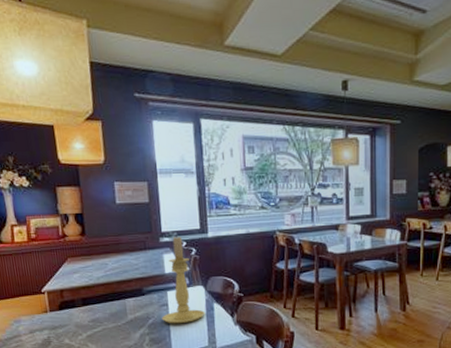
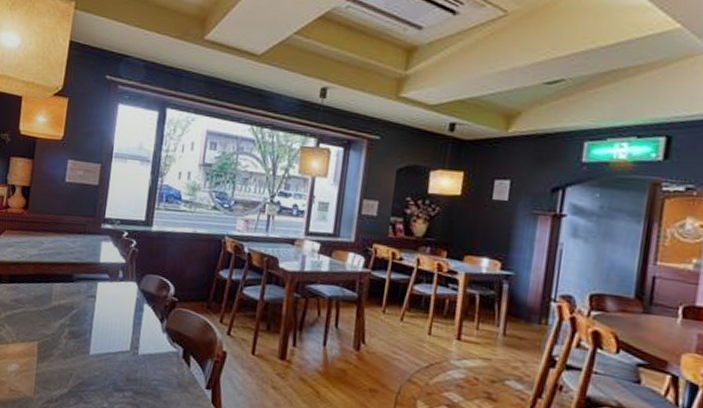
candle holder: present [161,236,205,324] -> none [86,224,133,321]

